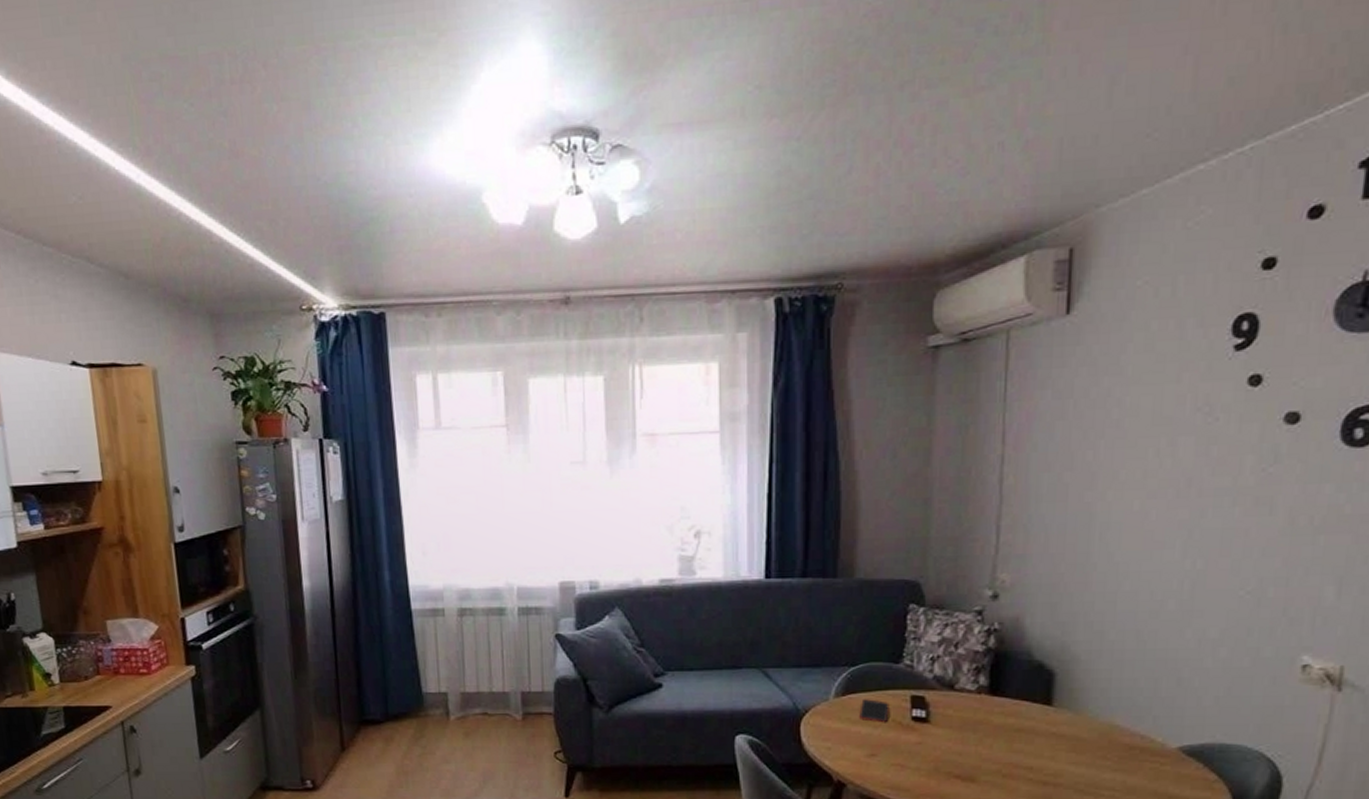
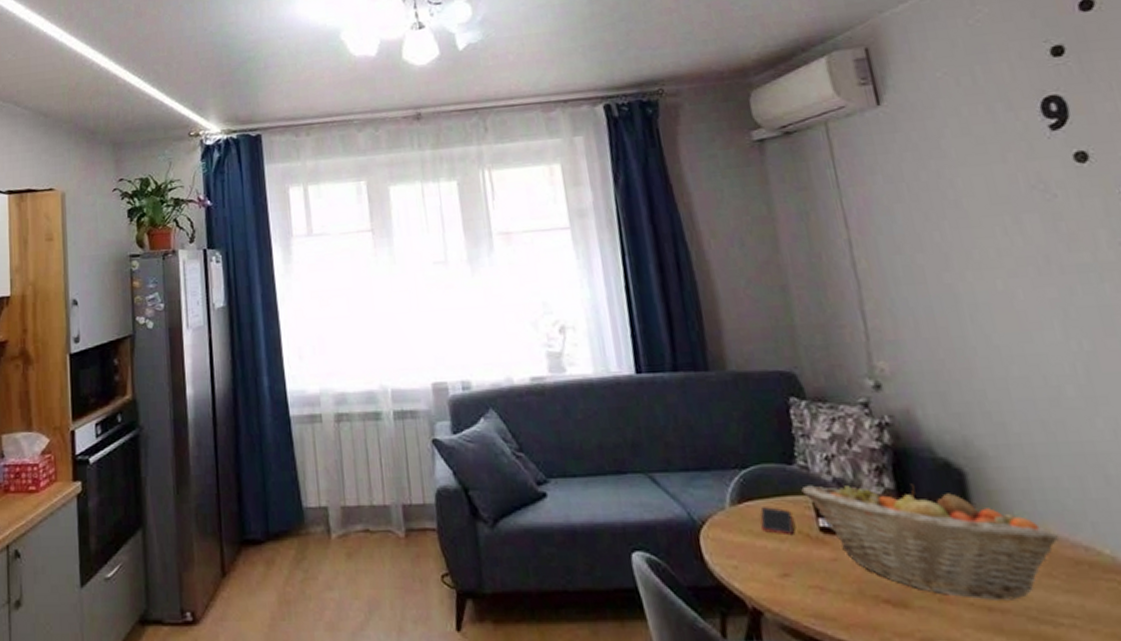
fruit basket: none [902,681,1121,777] -> present [801,484,1059,600]

